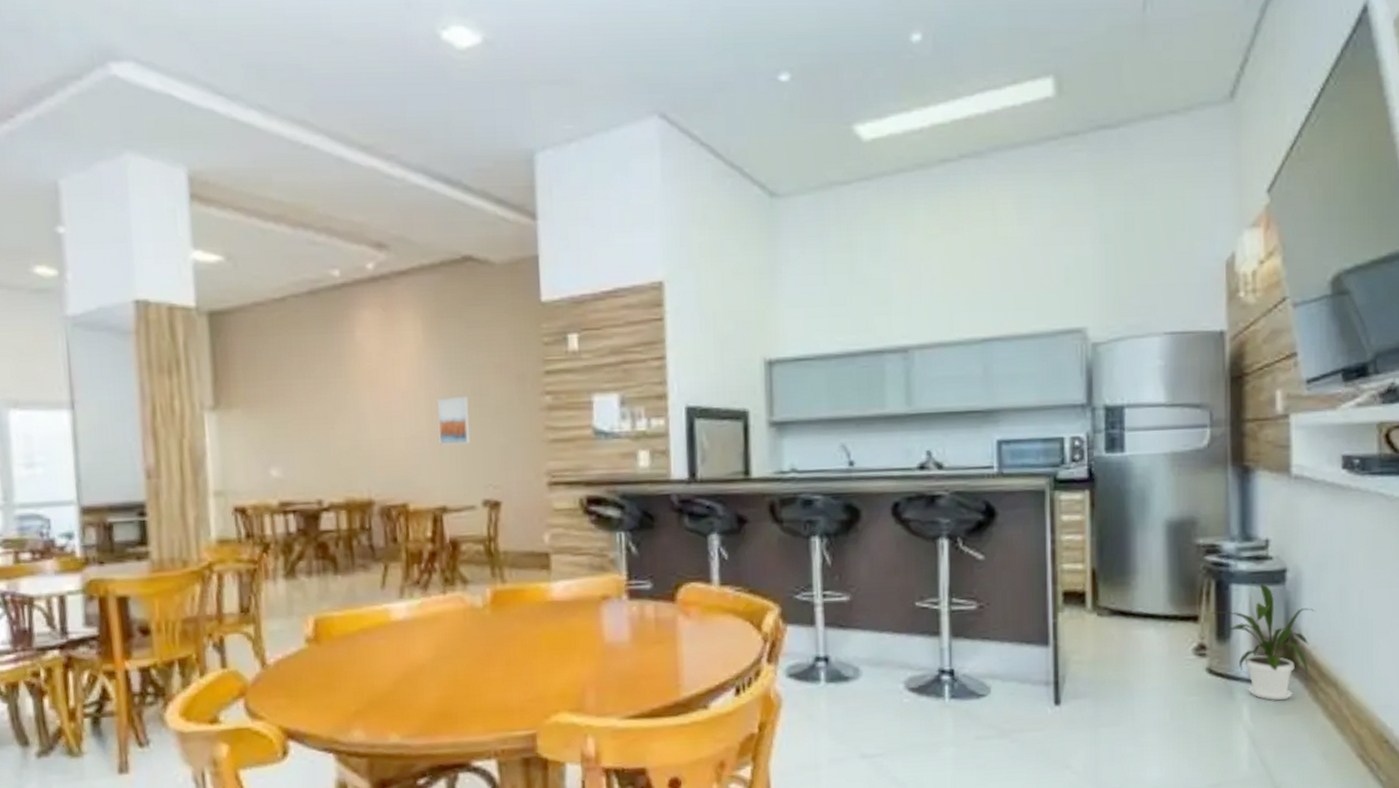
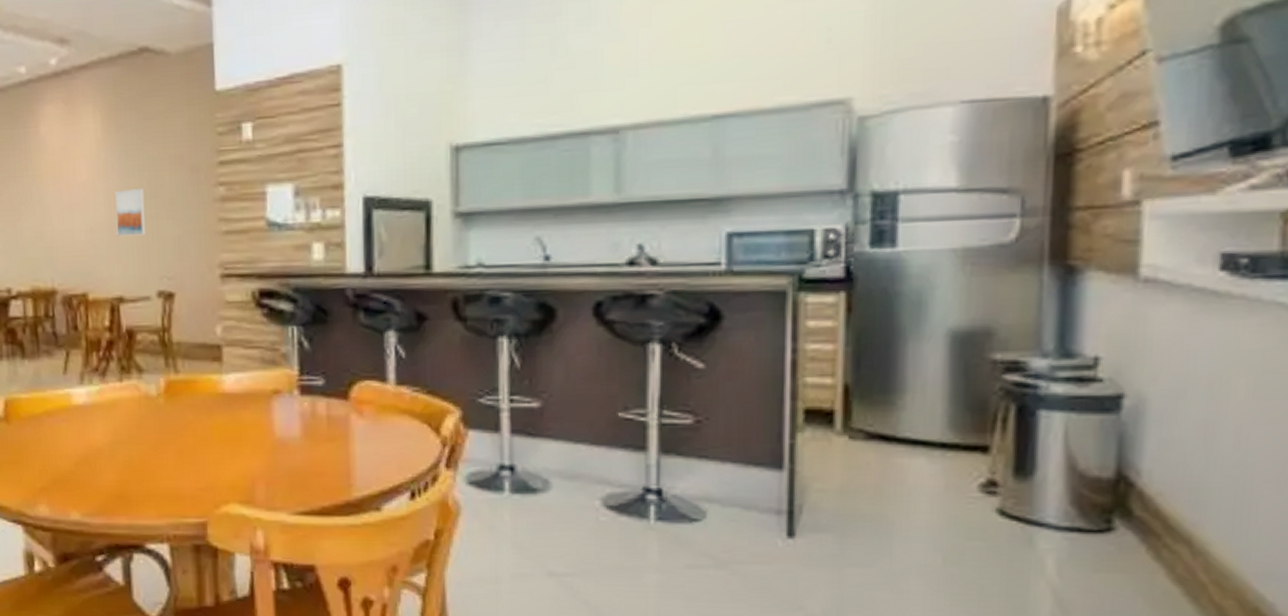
house plant: present [1211,583,1316,701] -> none [1007,411,1165,556]

